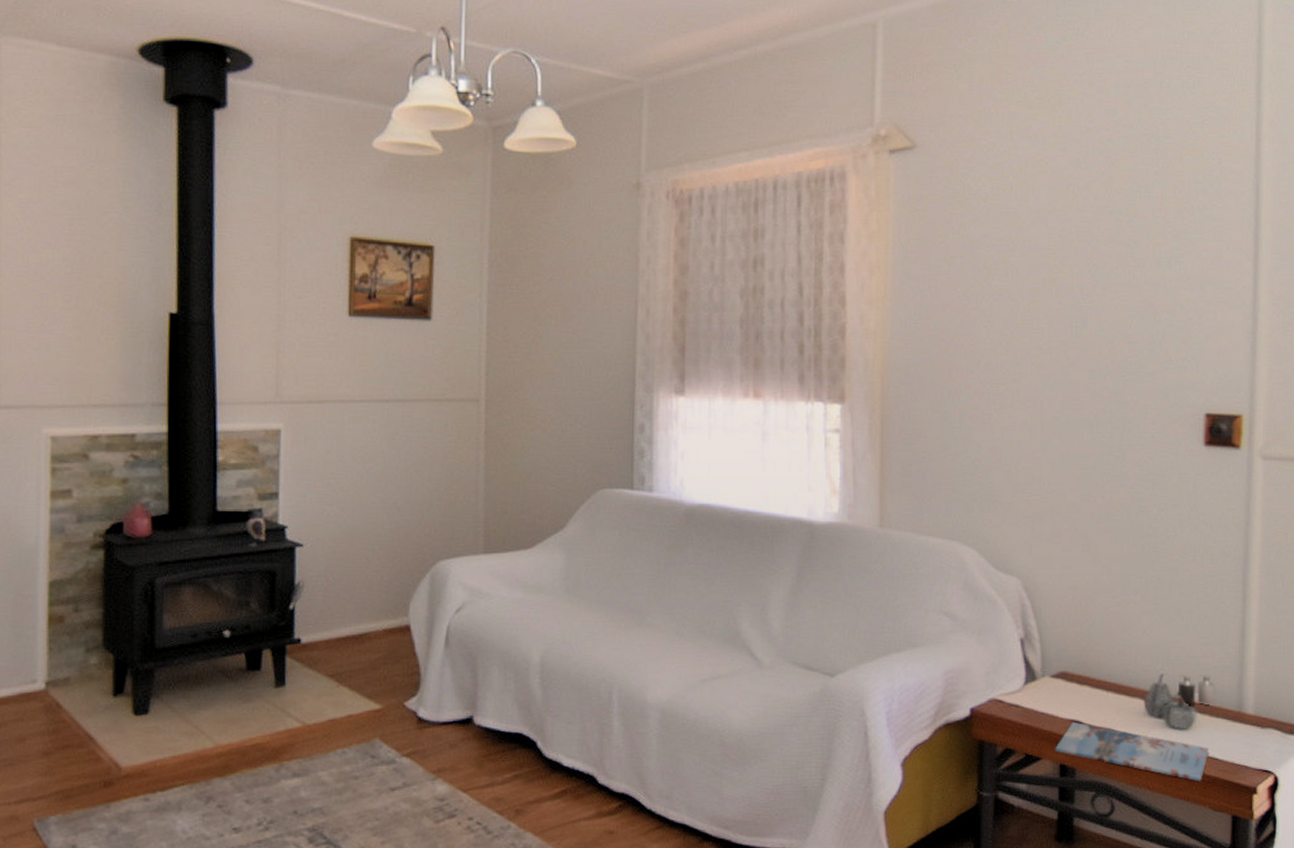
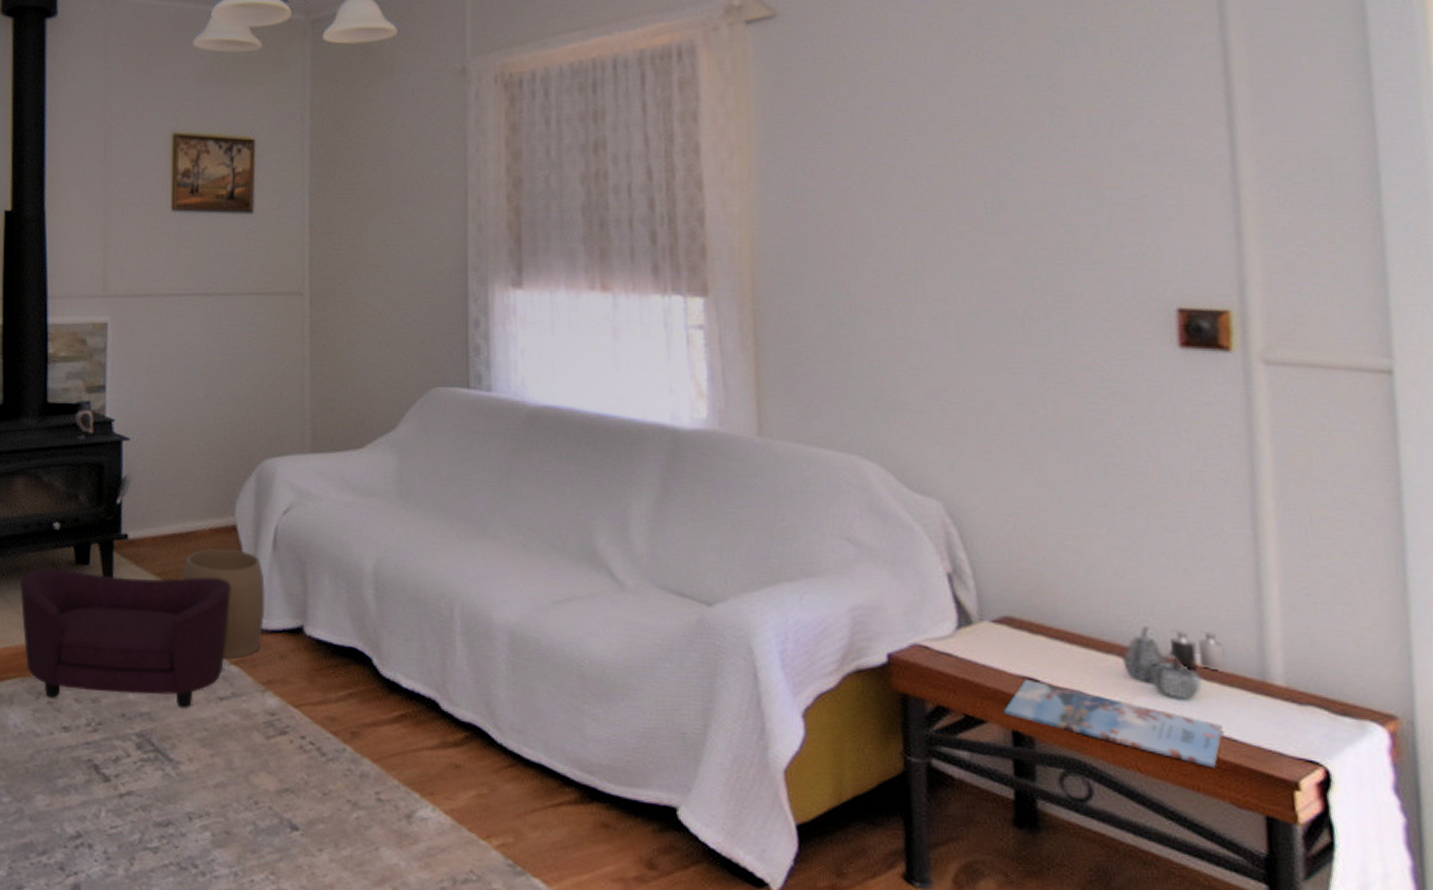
dog bed: none [188,674,405,802] -> present [20,567,232,708]
woven basket: none [356,647,437,752] -> present [182,548,265,660]

